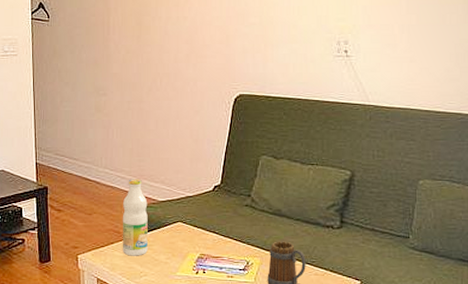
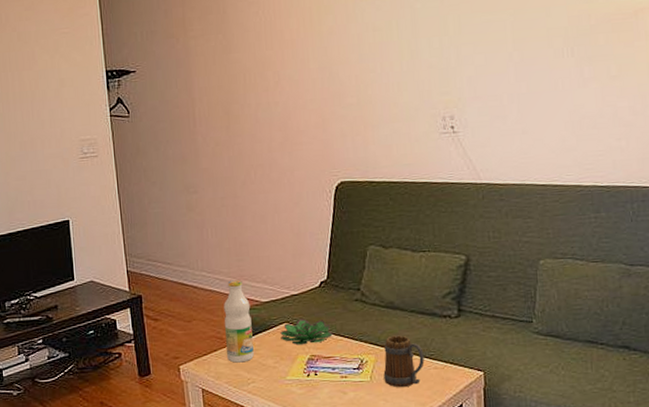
succulent plant: none [174,219,222,244] -> present [280,318,333,346]

